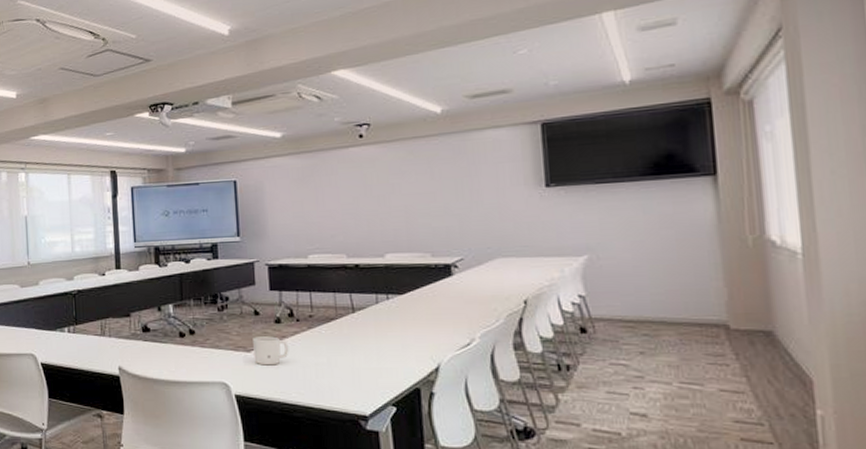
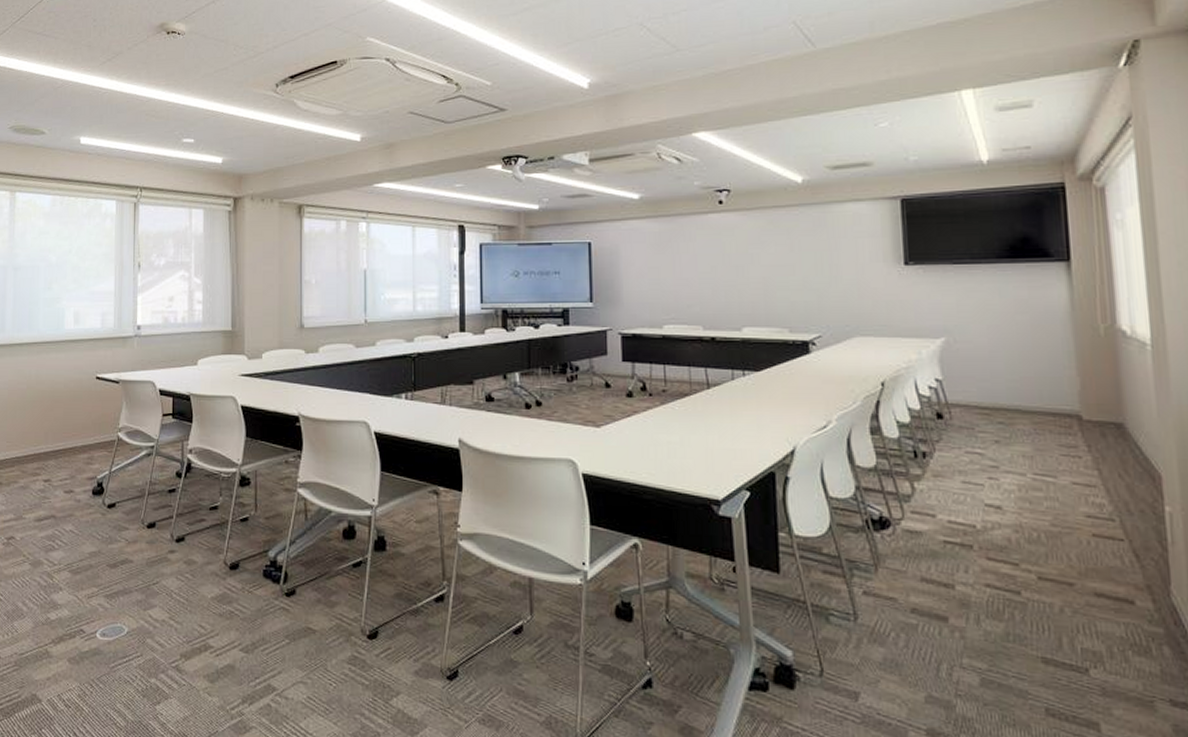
mug: present [253,336,289,366] -> none [603,411,641,443]

